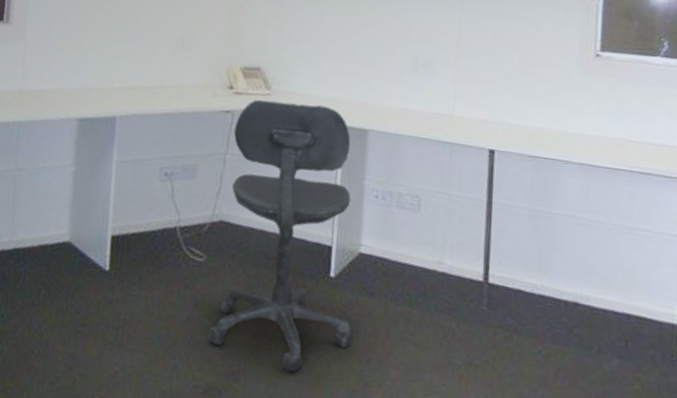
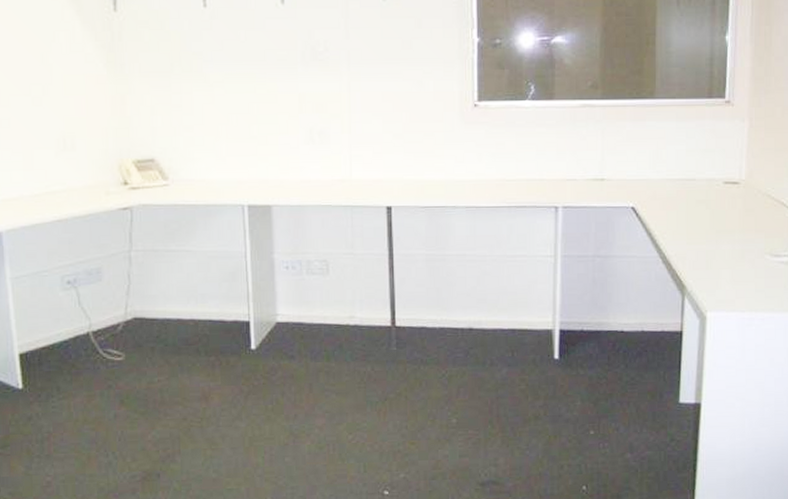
office chair: present [207,99,352,373] -> none [135,188,279,443]

